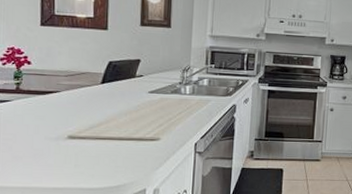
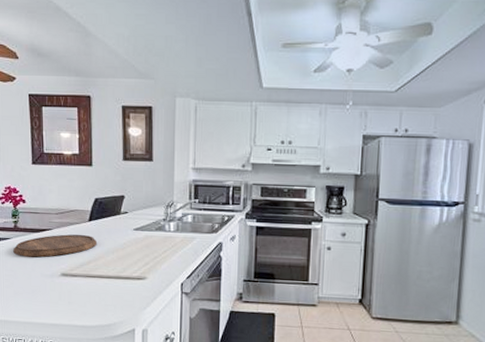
cutting board: none [13,96,109,120] -> present [13,234,97,258]

